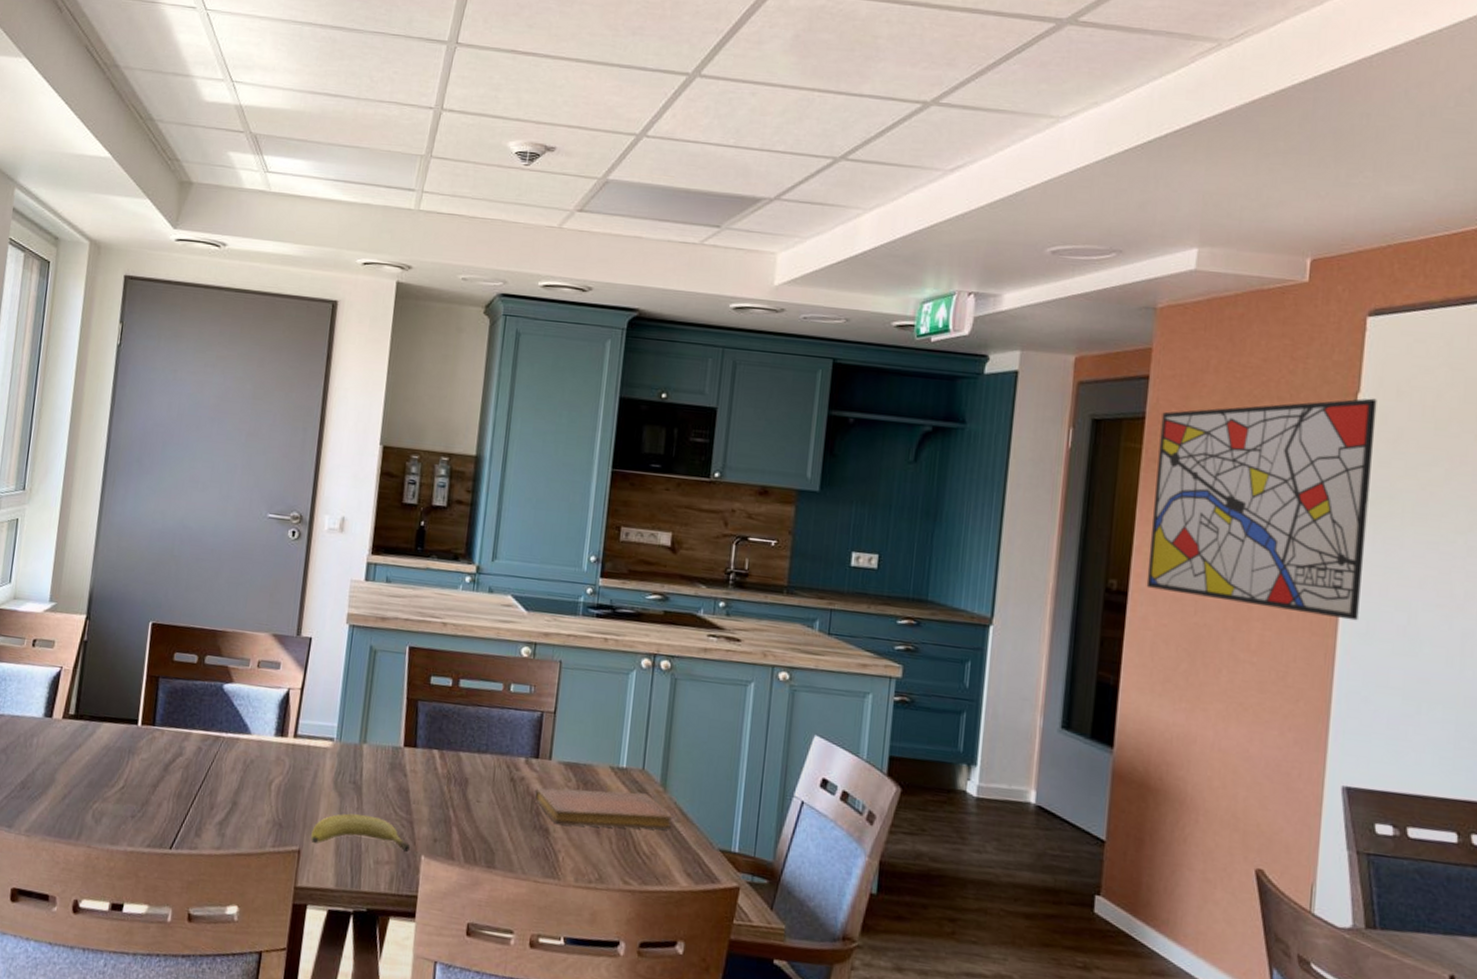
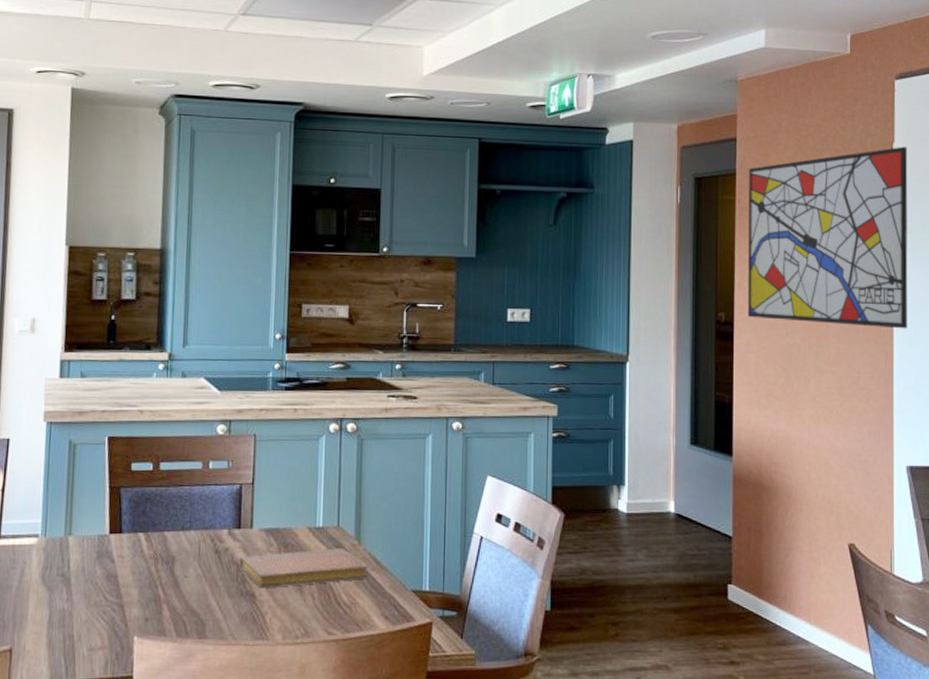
fruit: present [311,813,411,852] -> none [22,604,123,639]

